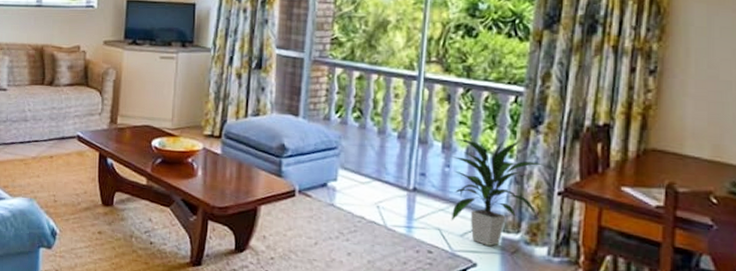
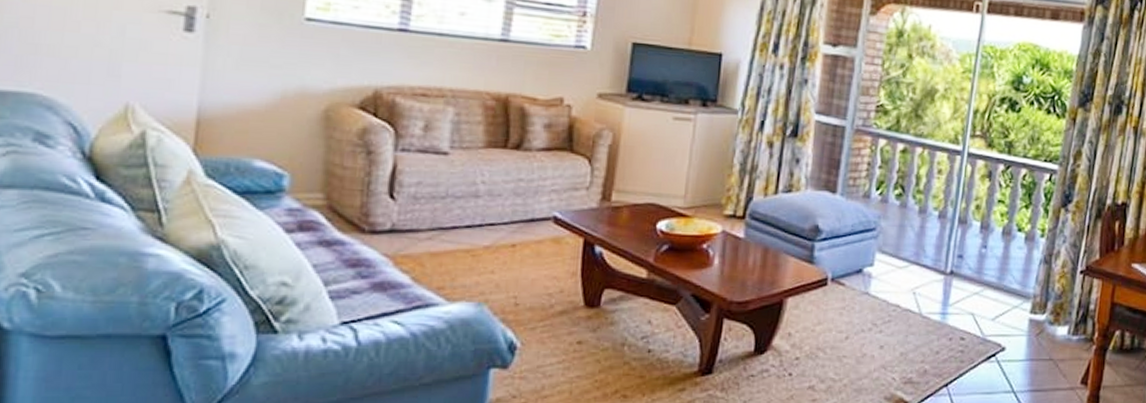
indoor plant: present [451,138,543,246] -> none [984,217,1070,328]

